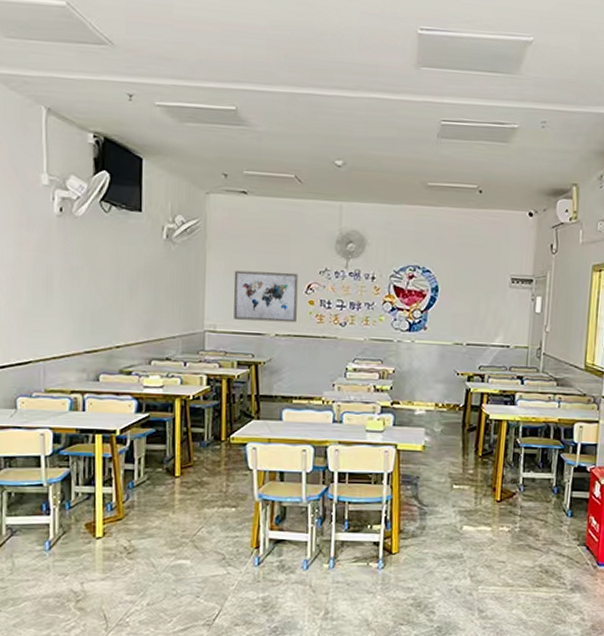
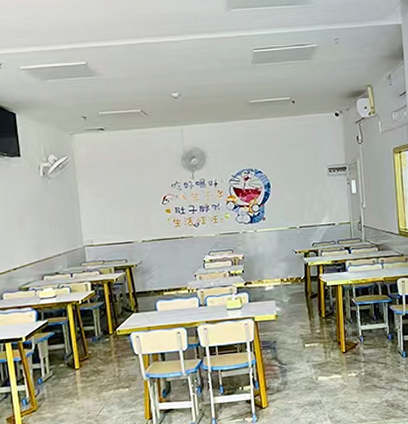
wall art: present [233,270,298,323] -> none [102,188,158,233]

